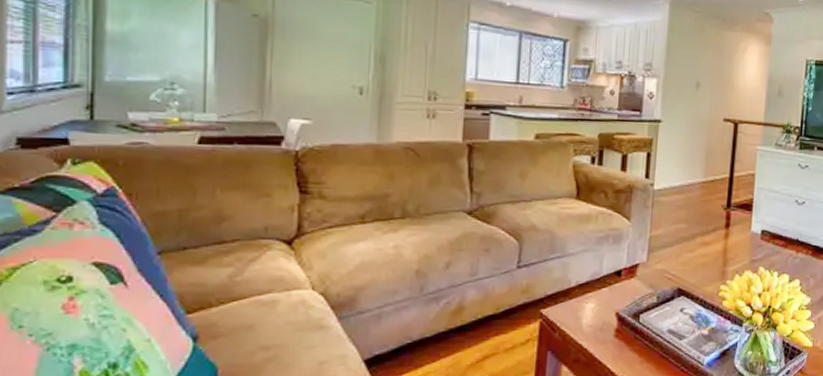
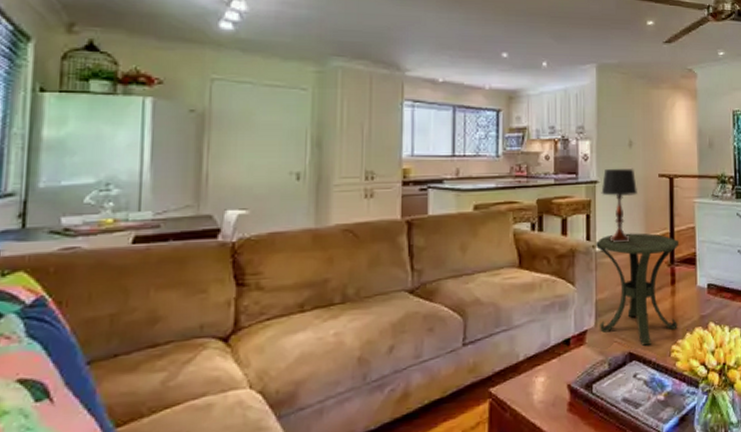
side table: none [651,174,738,283] -> present [596,233,680,346]
table lamp: none [664,109,701,184] -> present [601,168,637,243]

